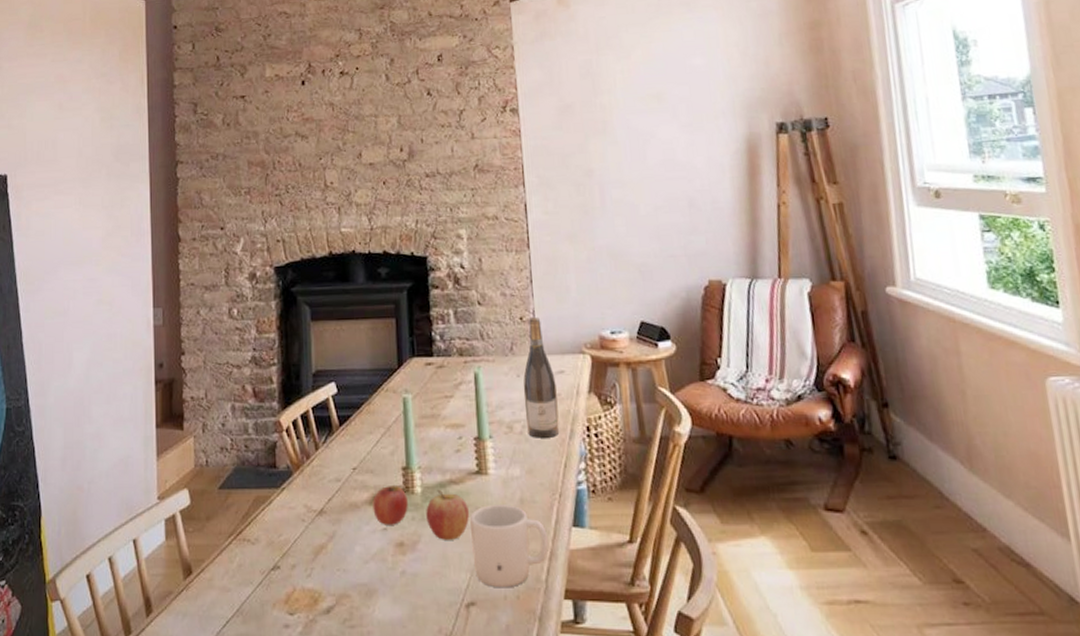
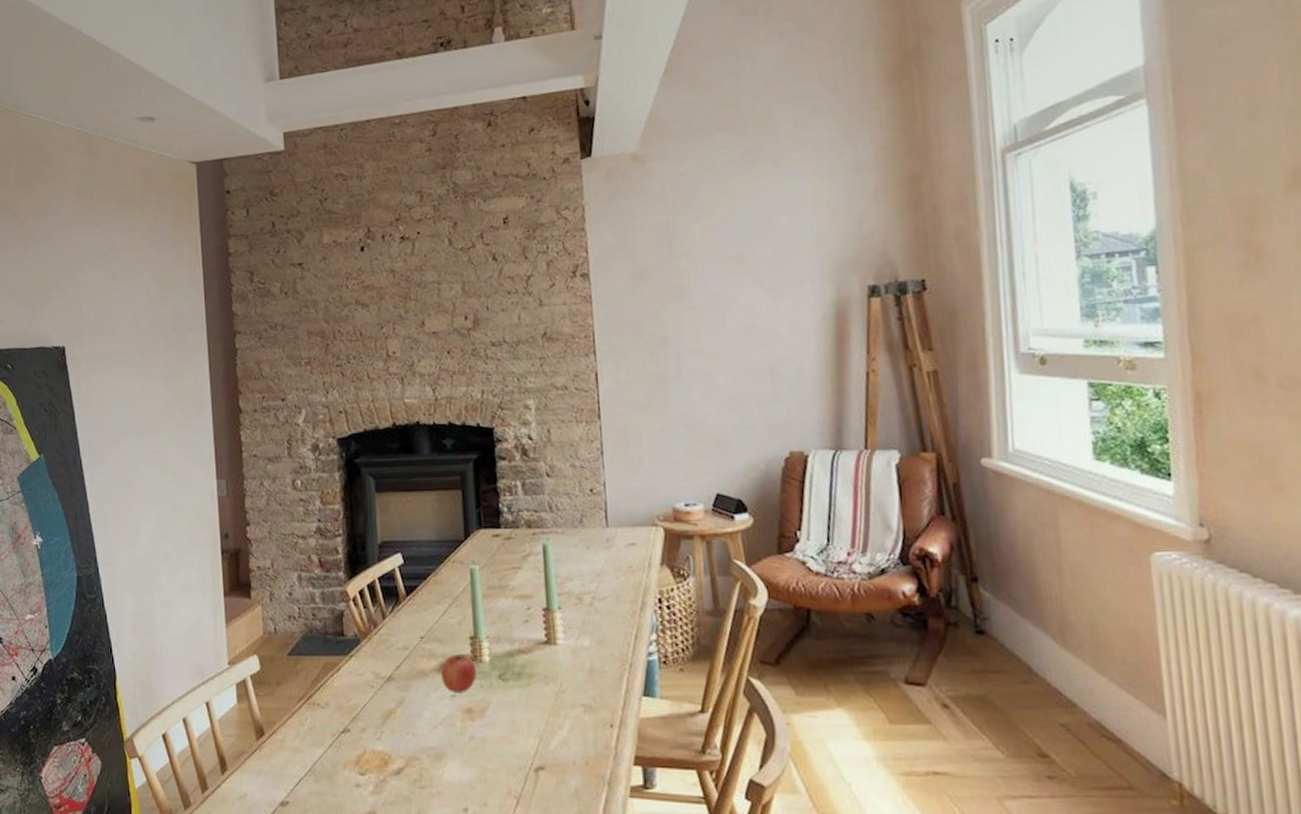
fruit: present [426,489,470,540] -> none [494,658,539,707]
mug: present [470,503,549,588] -> none [539,673,619,754]
wine bottle: present [523,317,560,438] -> none [593,489,631,610]

